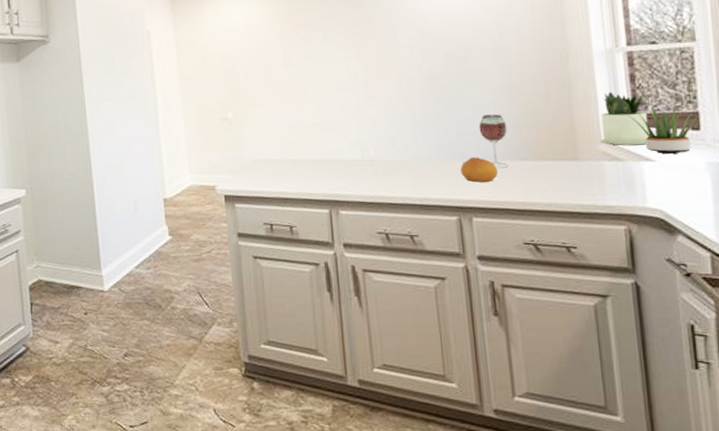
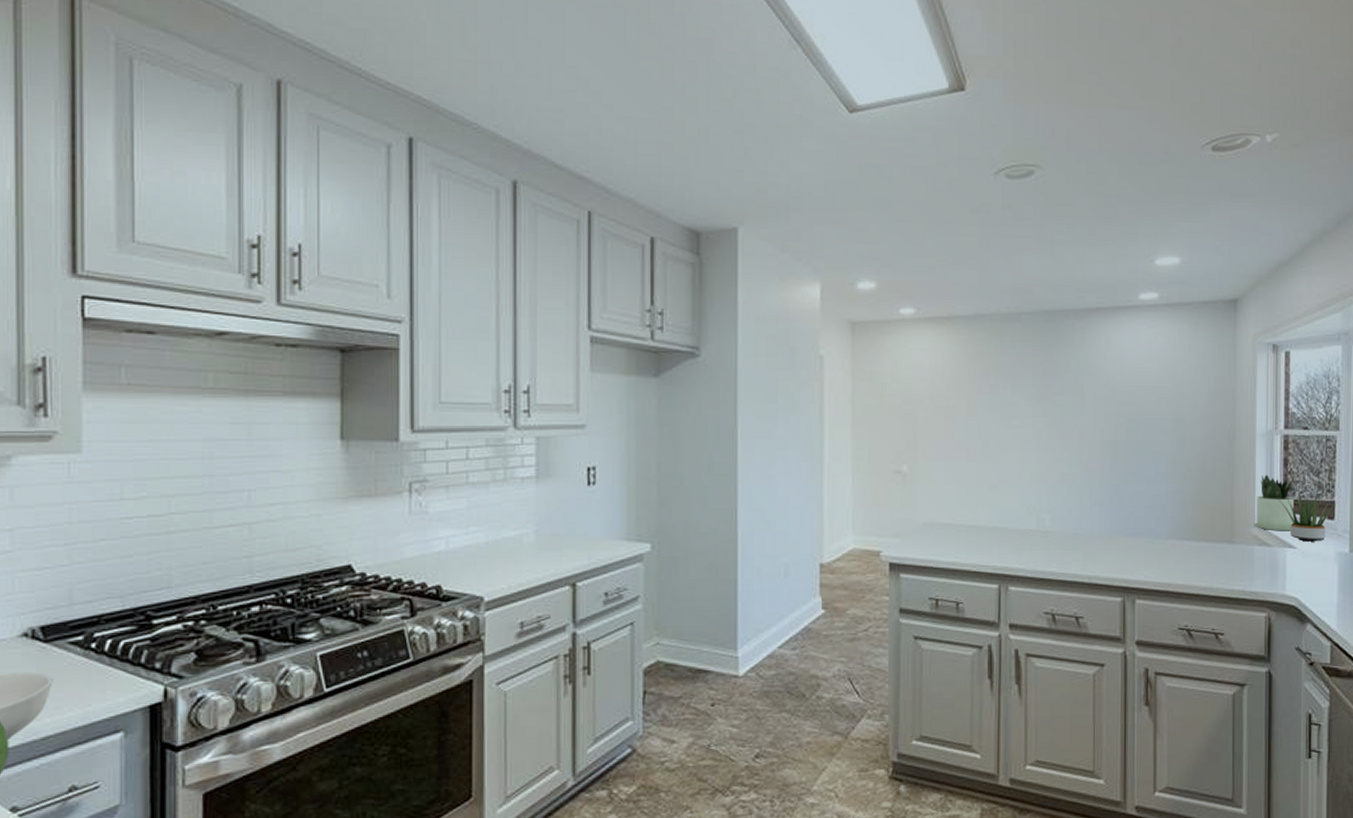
fruit: present [460,156,499,183] -> none [1129,533,1164,562]
wineglass: present [478,114,508,169] -> none [1150,489,1176,548]

